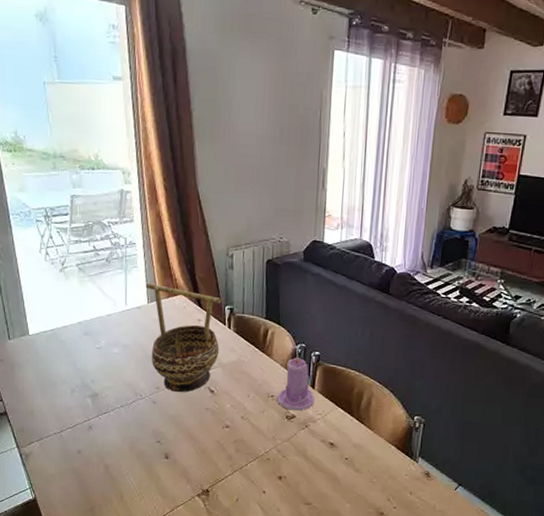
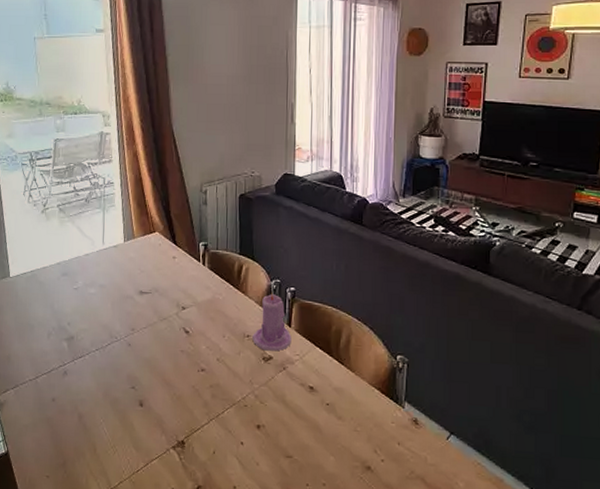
decorative bowl: present [145,283,222,393] -> none [122,221,196,334]

